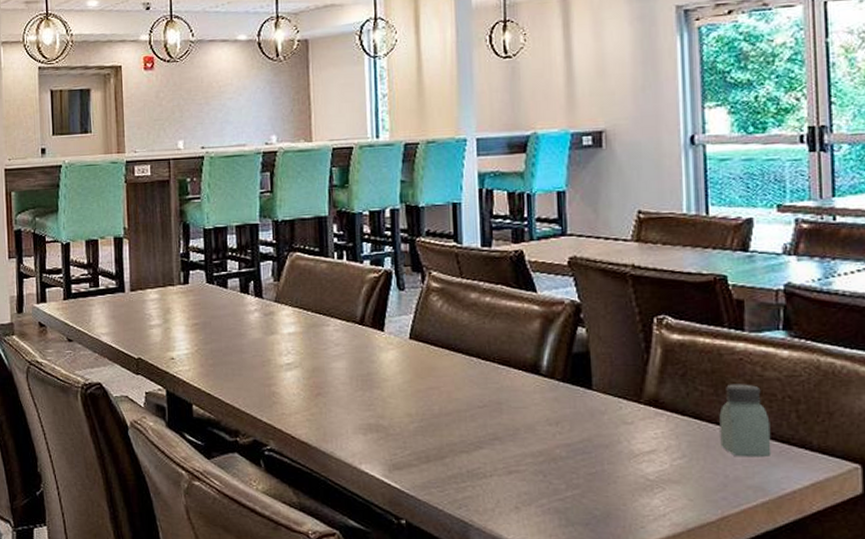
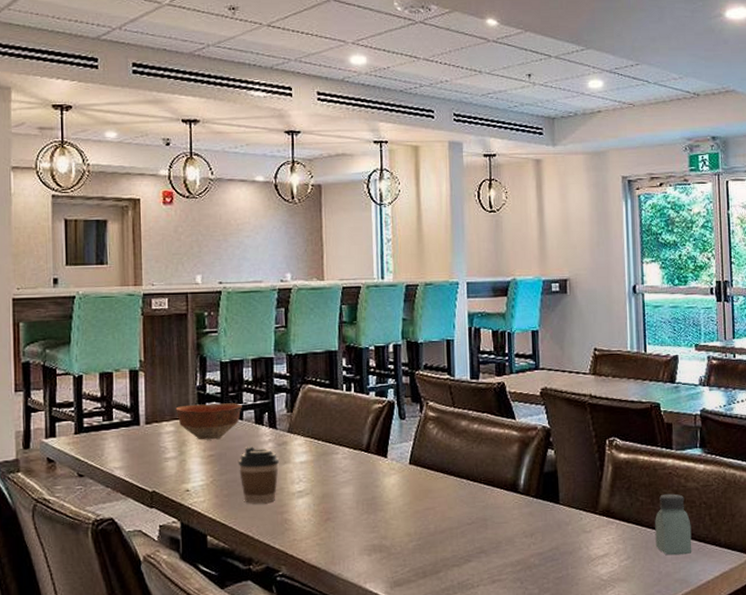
bowl: none [159,271,227,308] -> present [175,403,242,440]
coffee cup: none [223,315,267,374] -> present [238,445,280,503]

